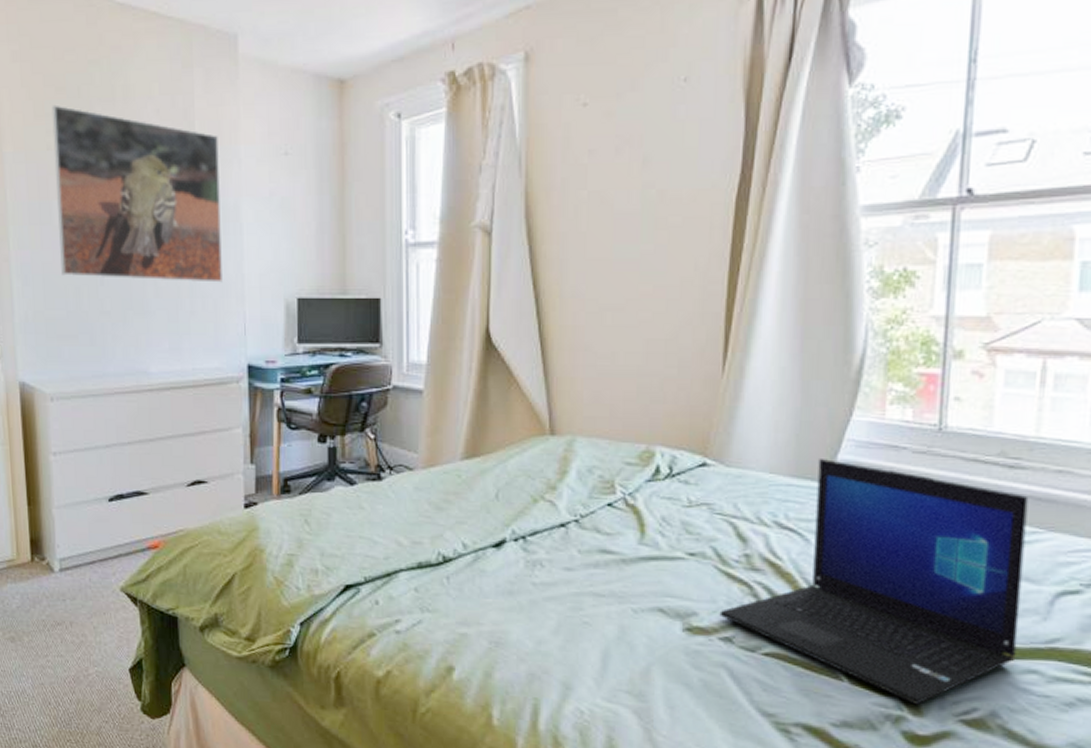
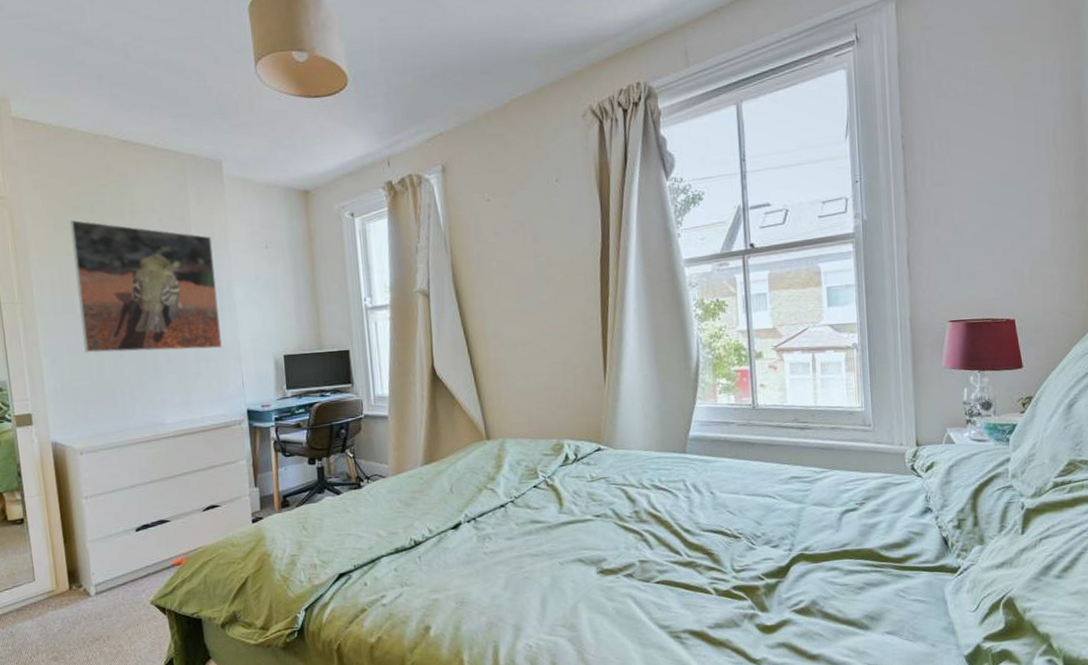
laptop: present [719,459,1029,705] -> none [622,436,823,604]

